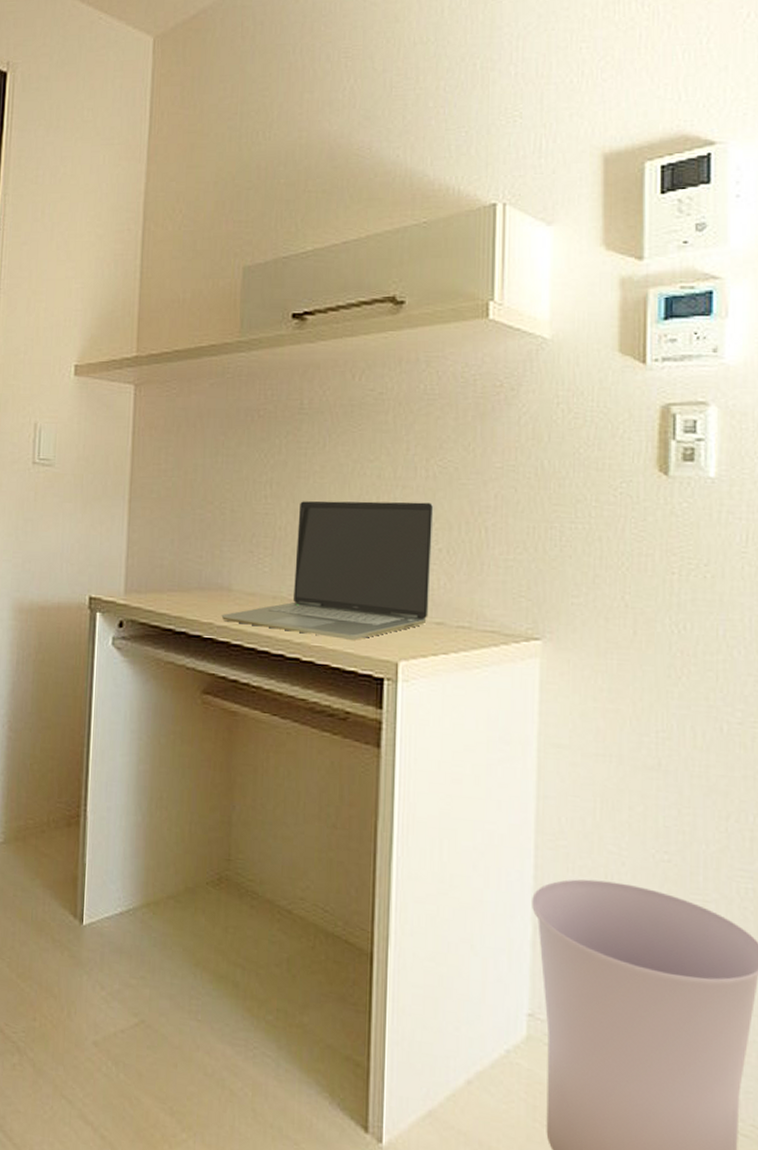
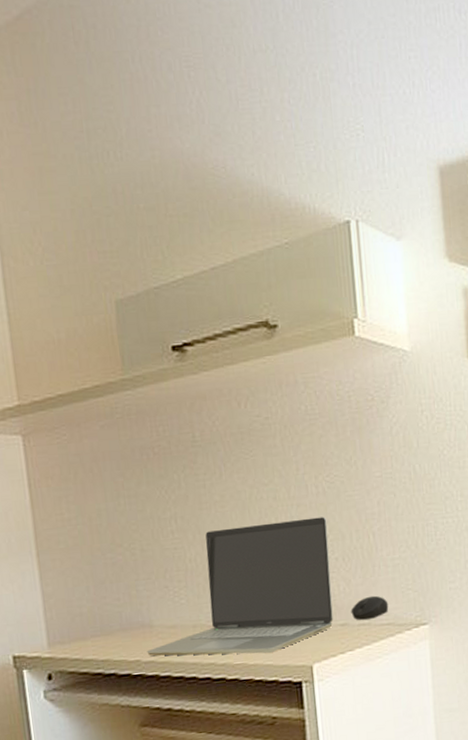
computer mouse: none [450,596,495,624] -> present [351,595,389,621]

